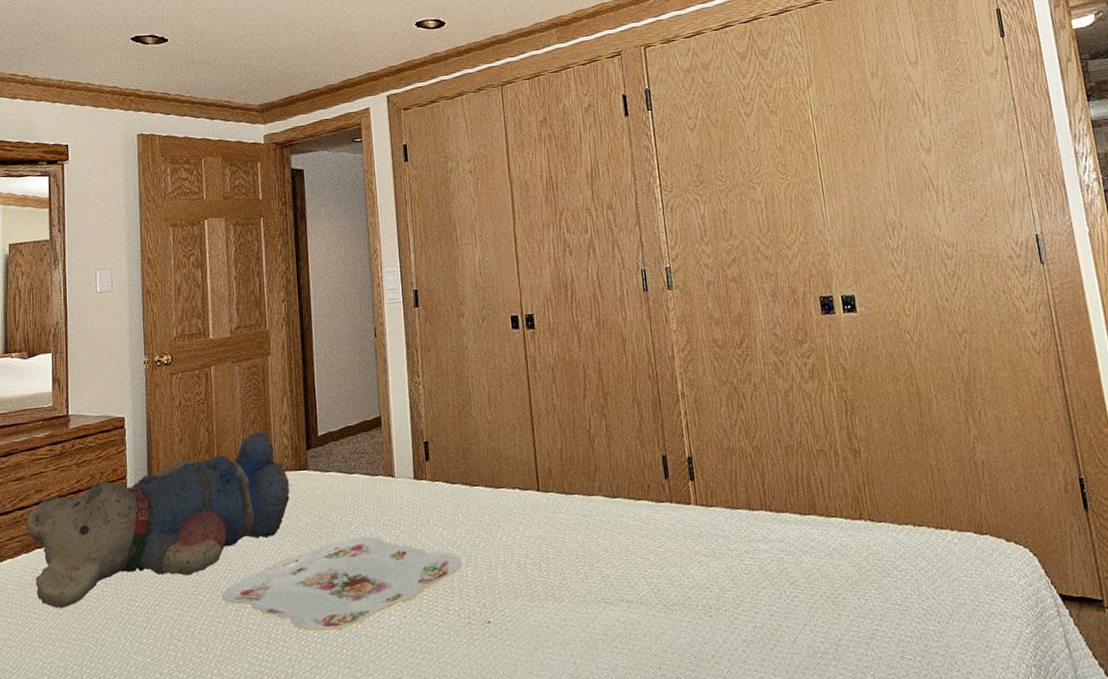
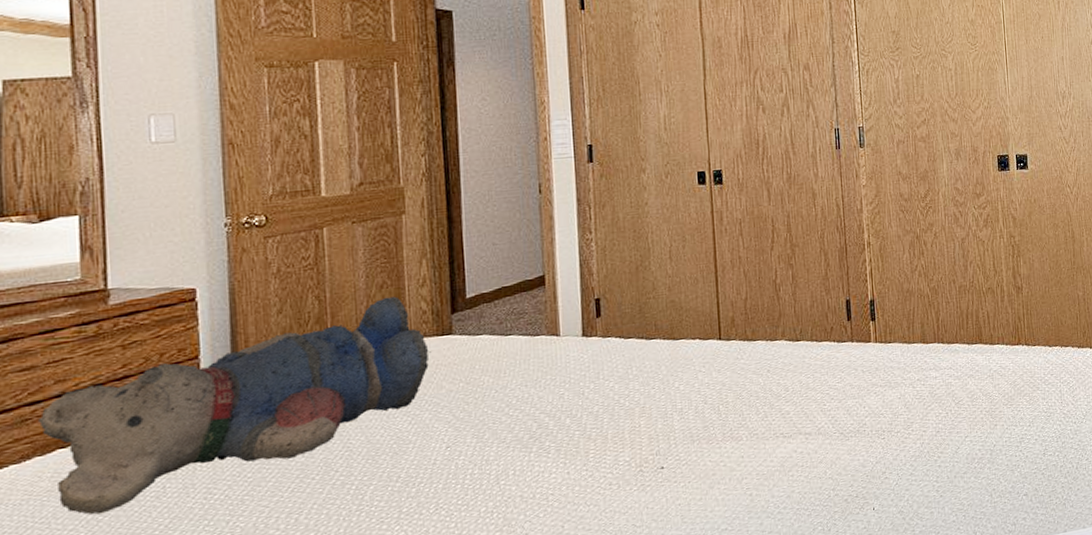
serving tray: present [222,536,462,632] -> none [338,397,635,500]

